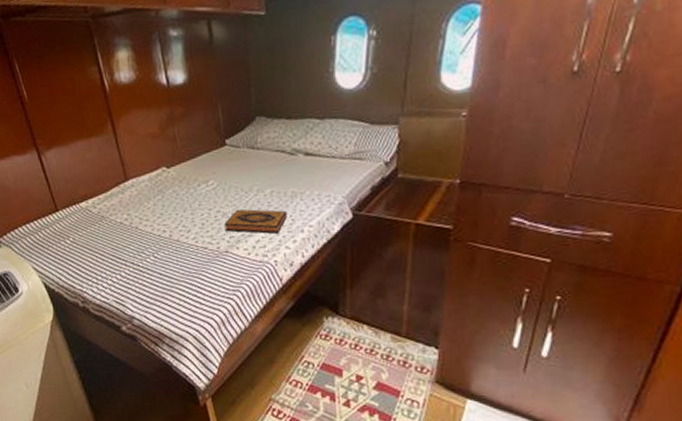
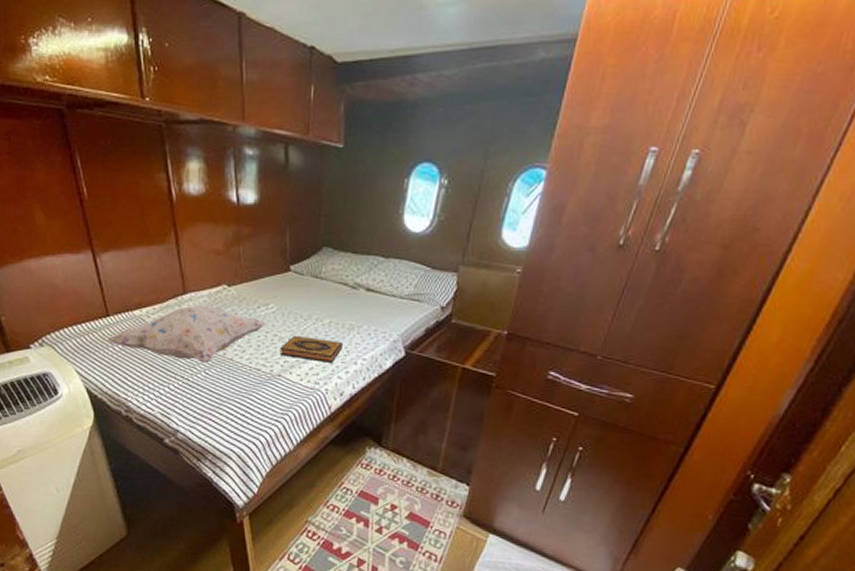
decorative pillow: none [58,190,209,247] -> present [107,306,267,363]

